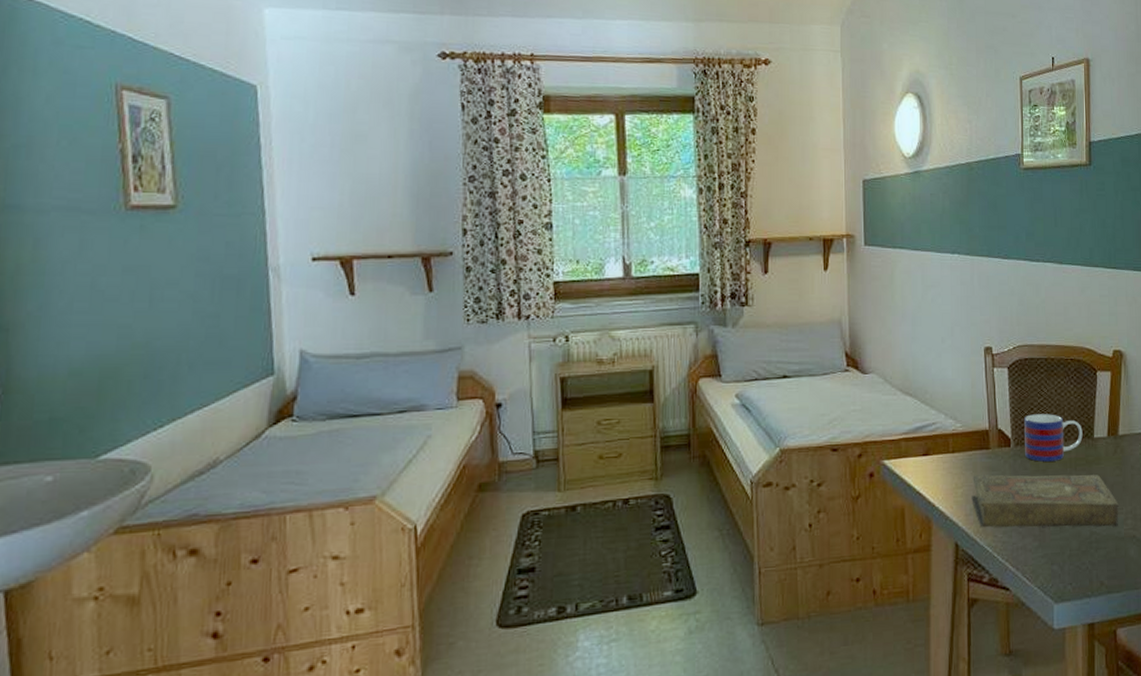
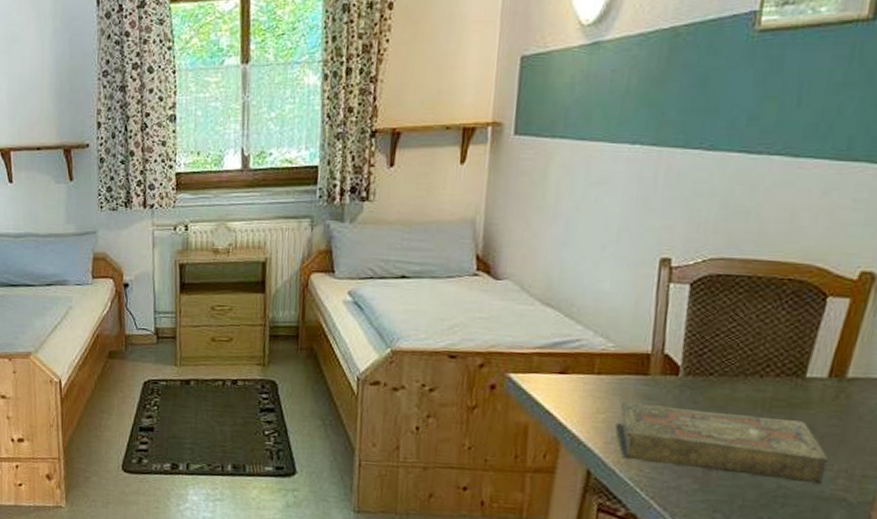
mug: present [1024,414,1083,462] -> none [697,341,790,399]

